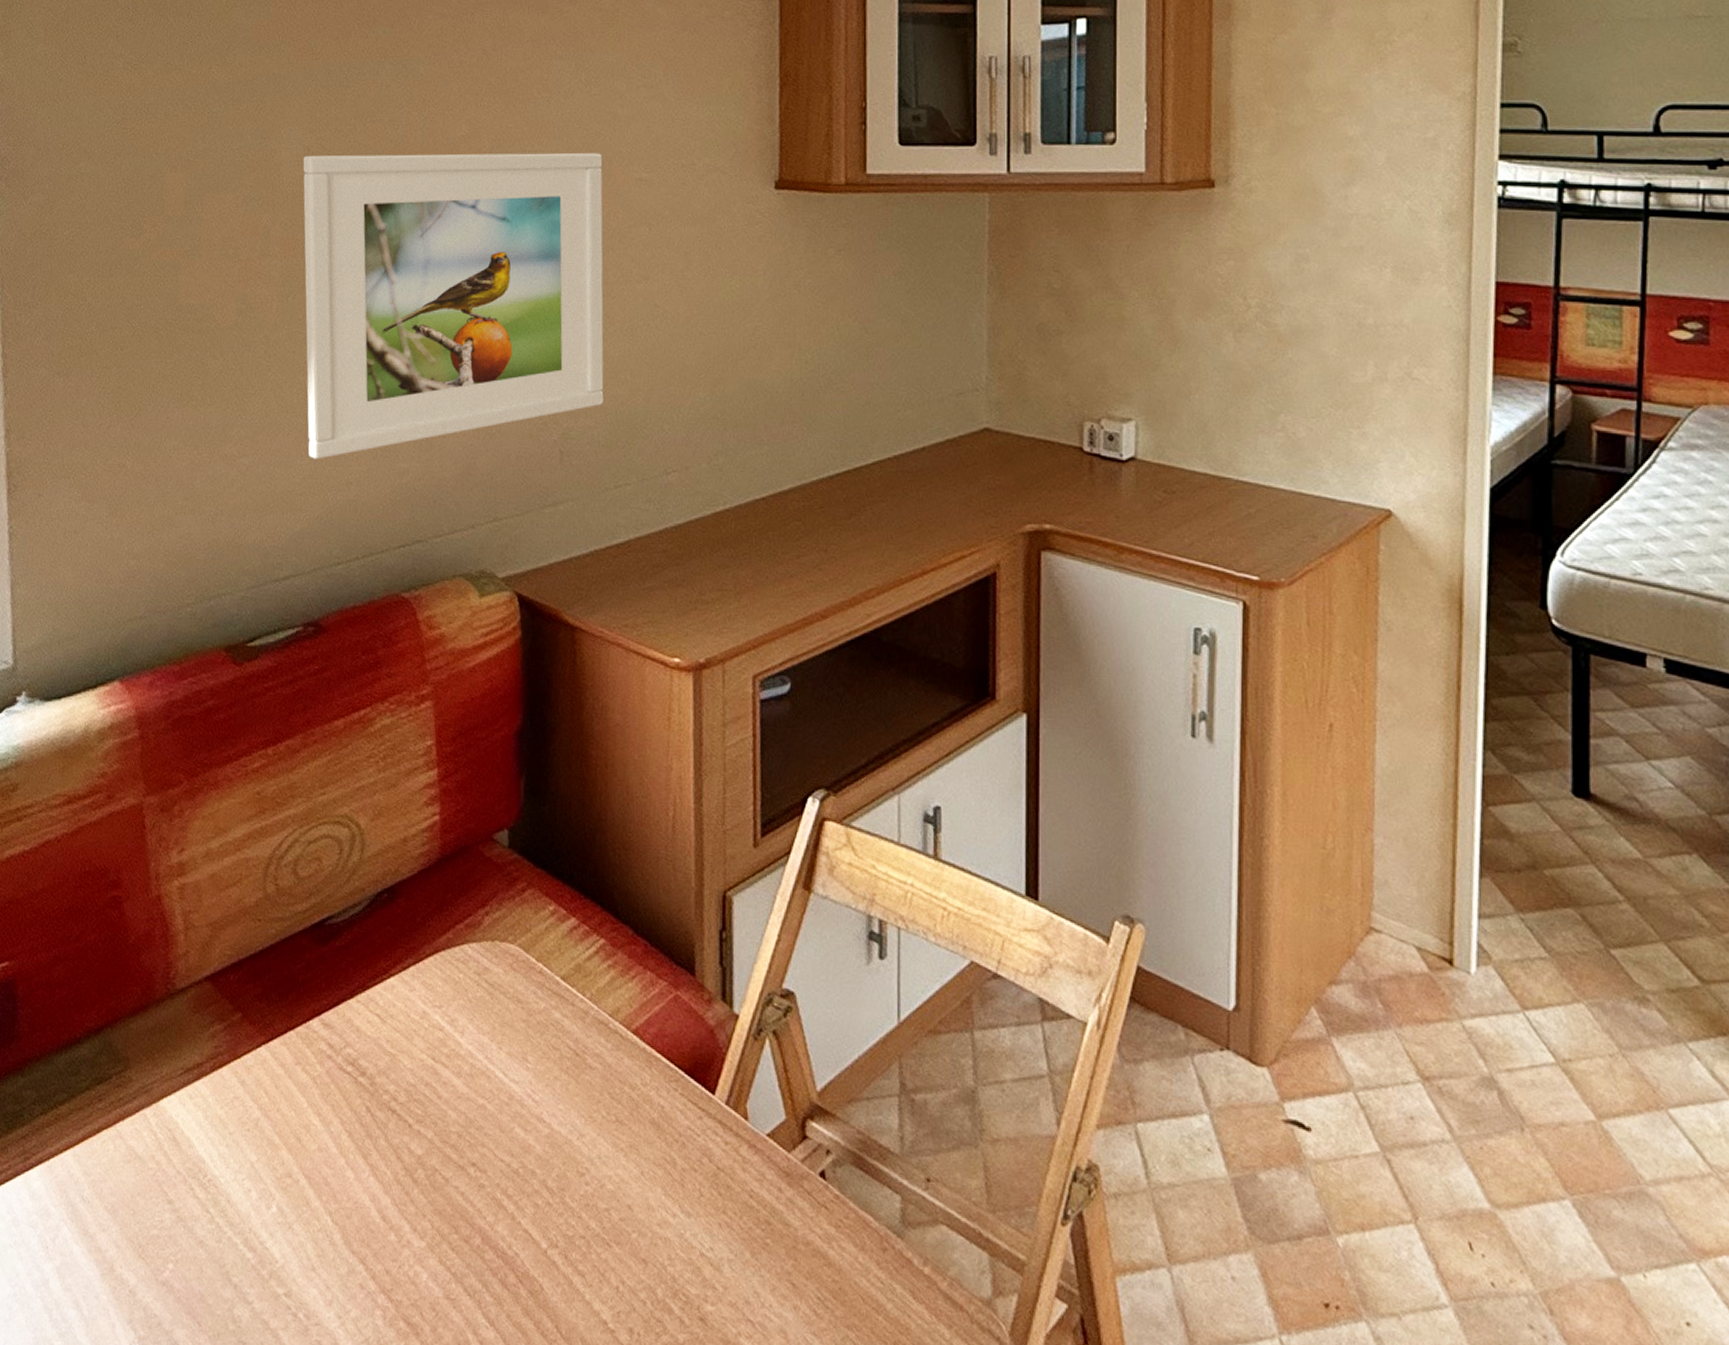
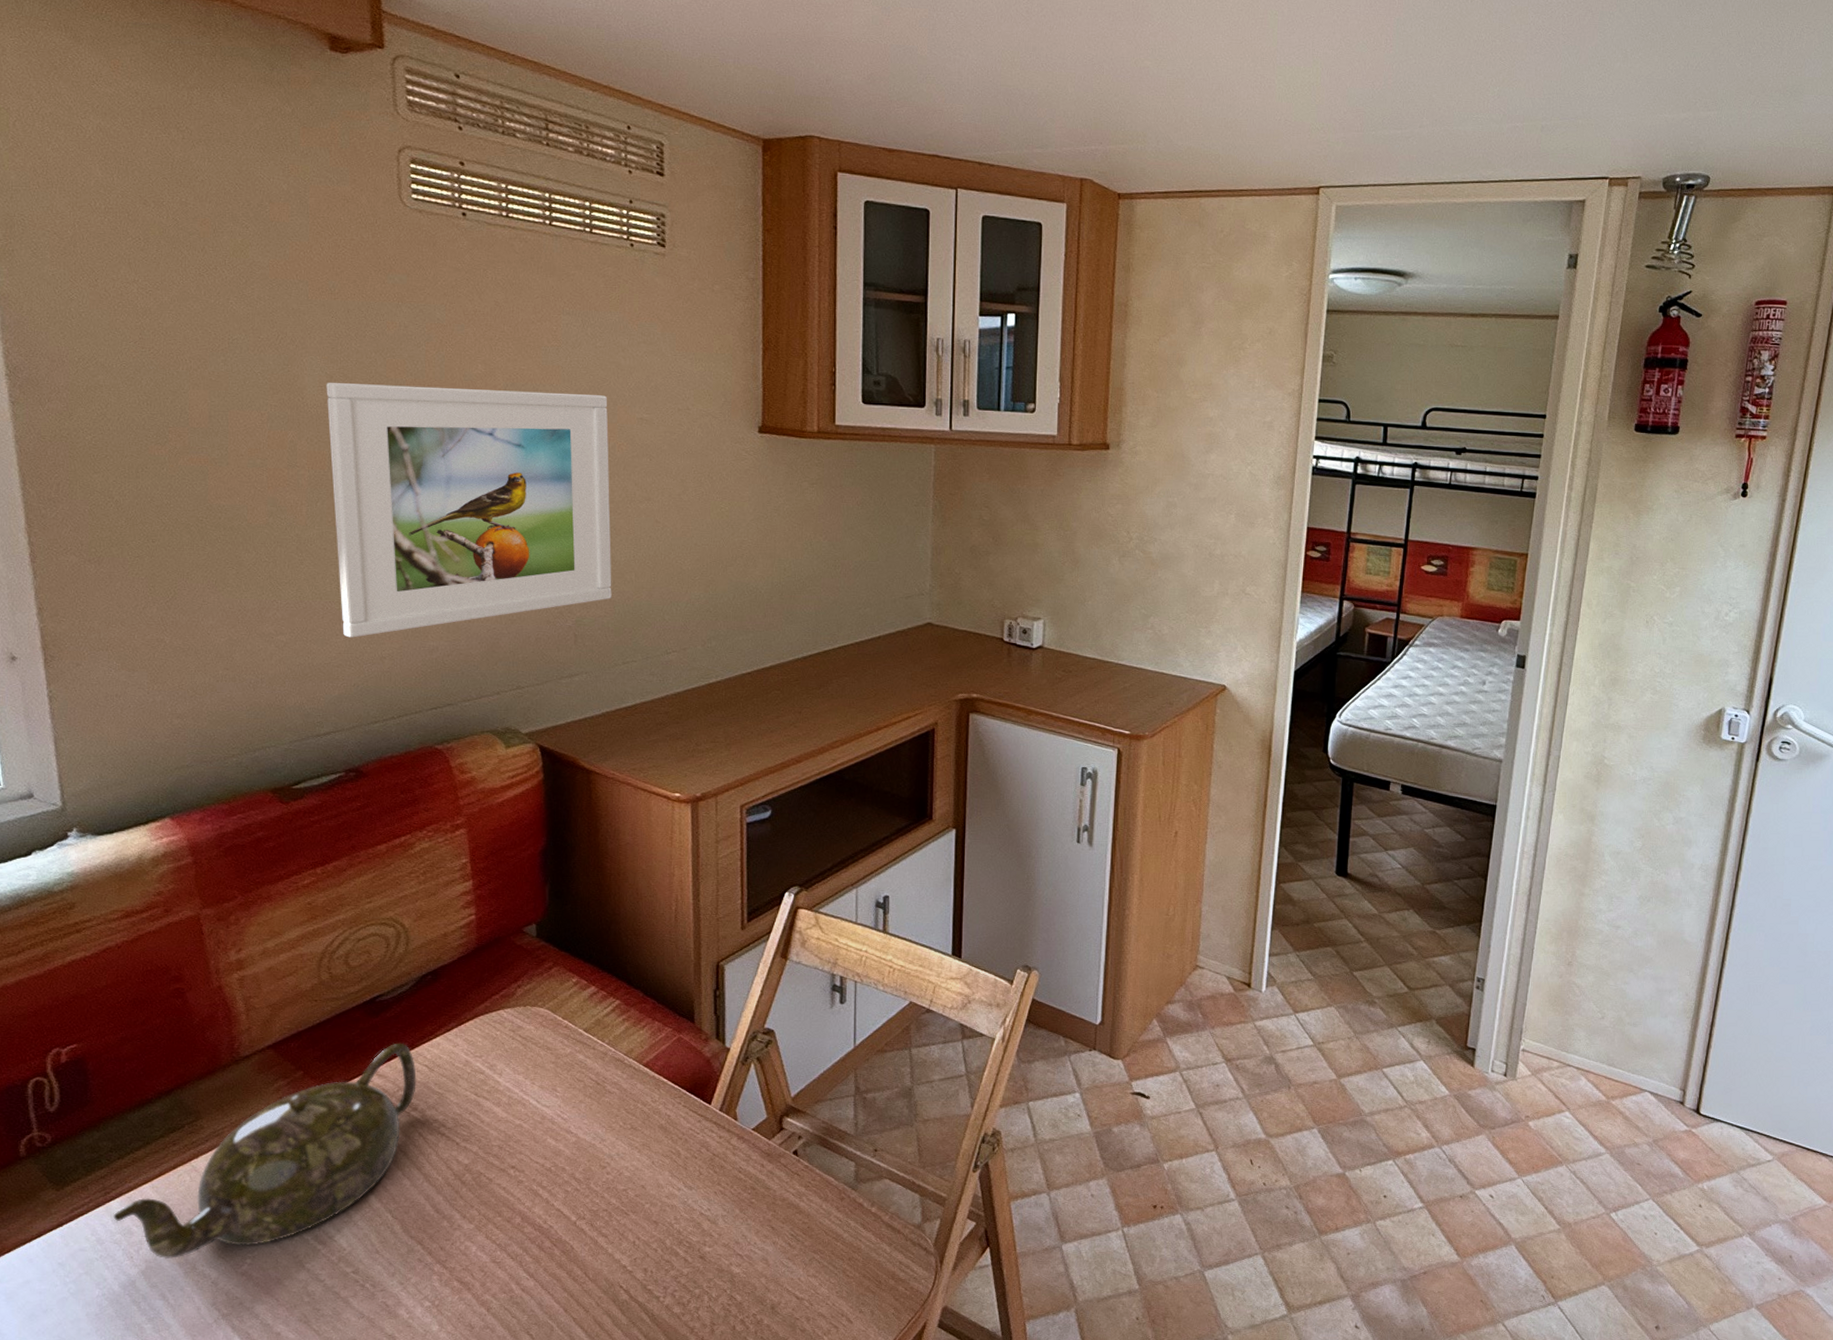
teapot: none [31,981,367,1254] -> present [113,1042,417,1260]

